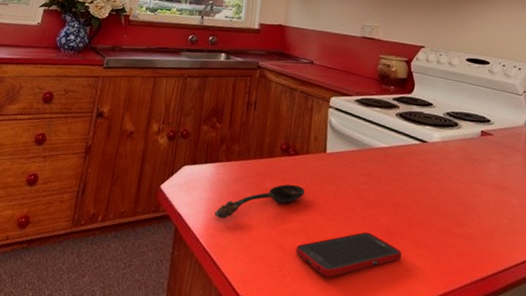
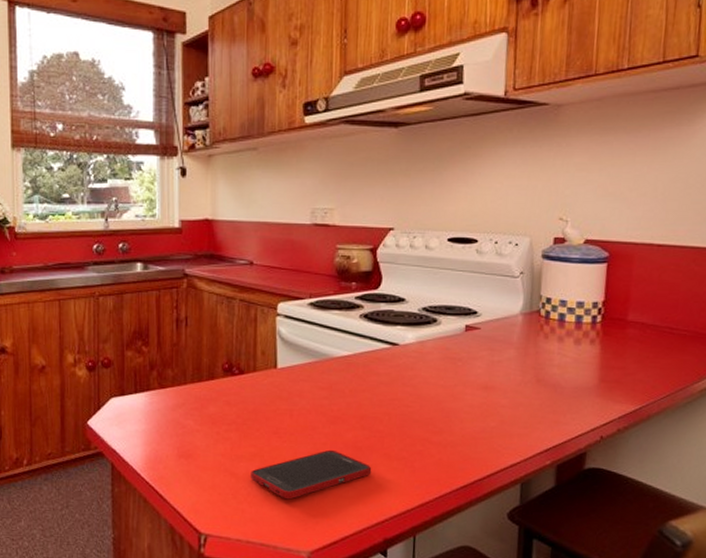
spoon: present [214,184,305,219] -> none [154,407,255,450]

